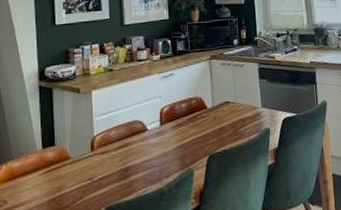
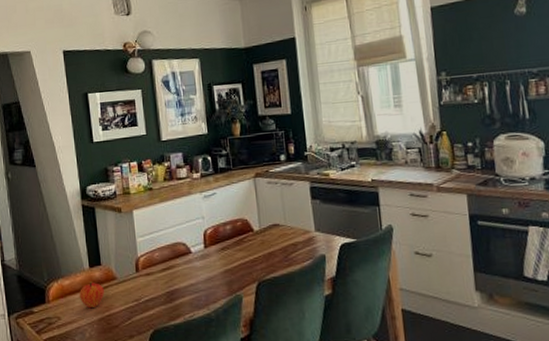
fruit: none [29,162,56,190] -> present [79,282,104,309]

